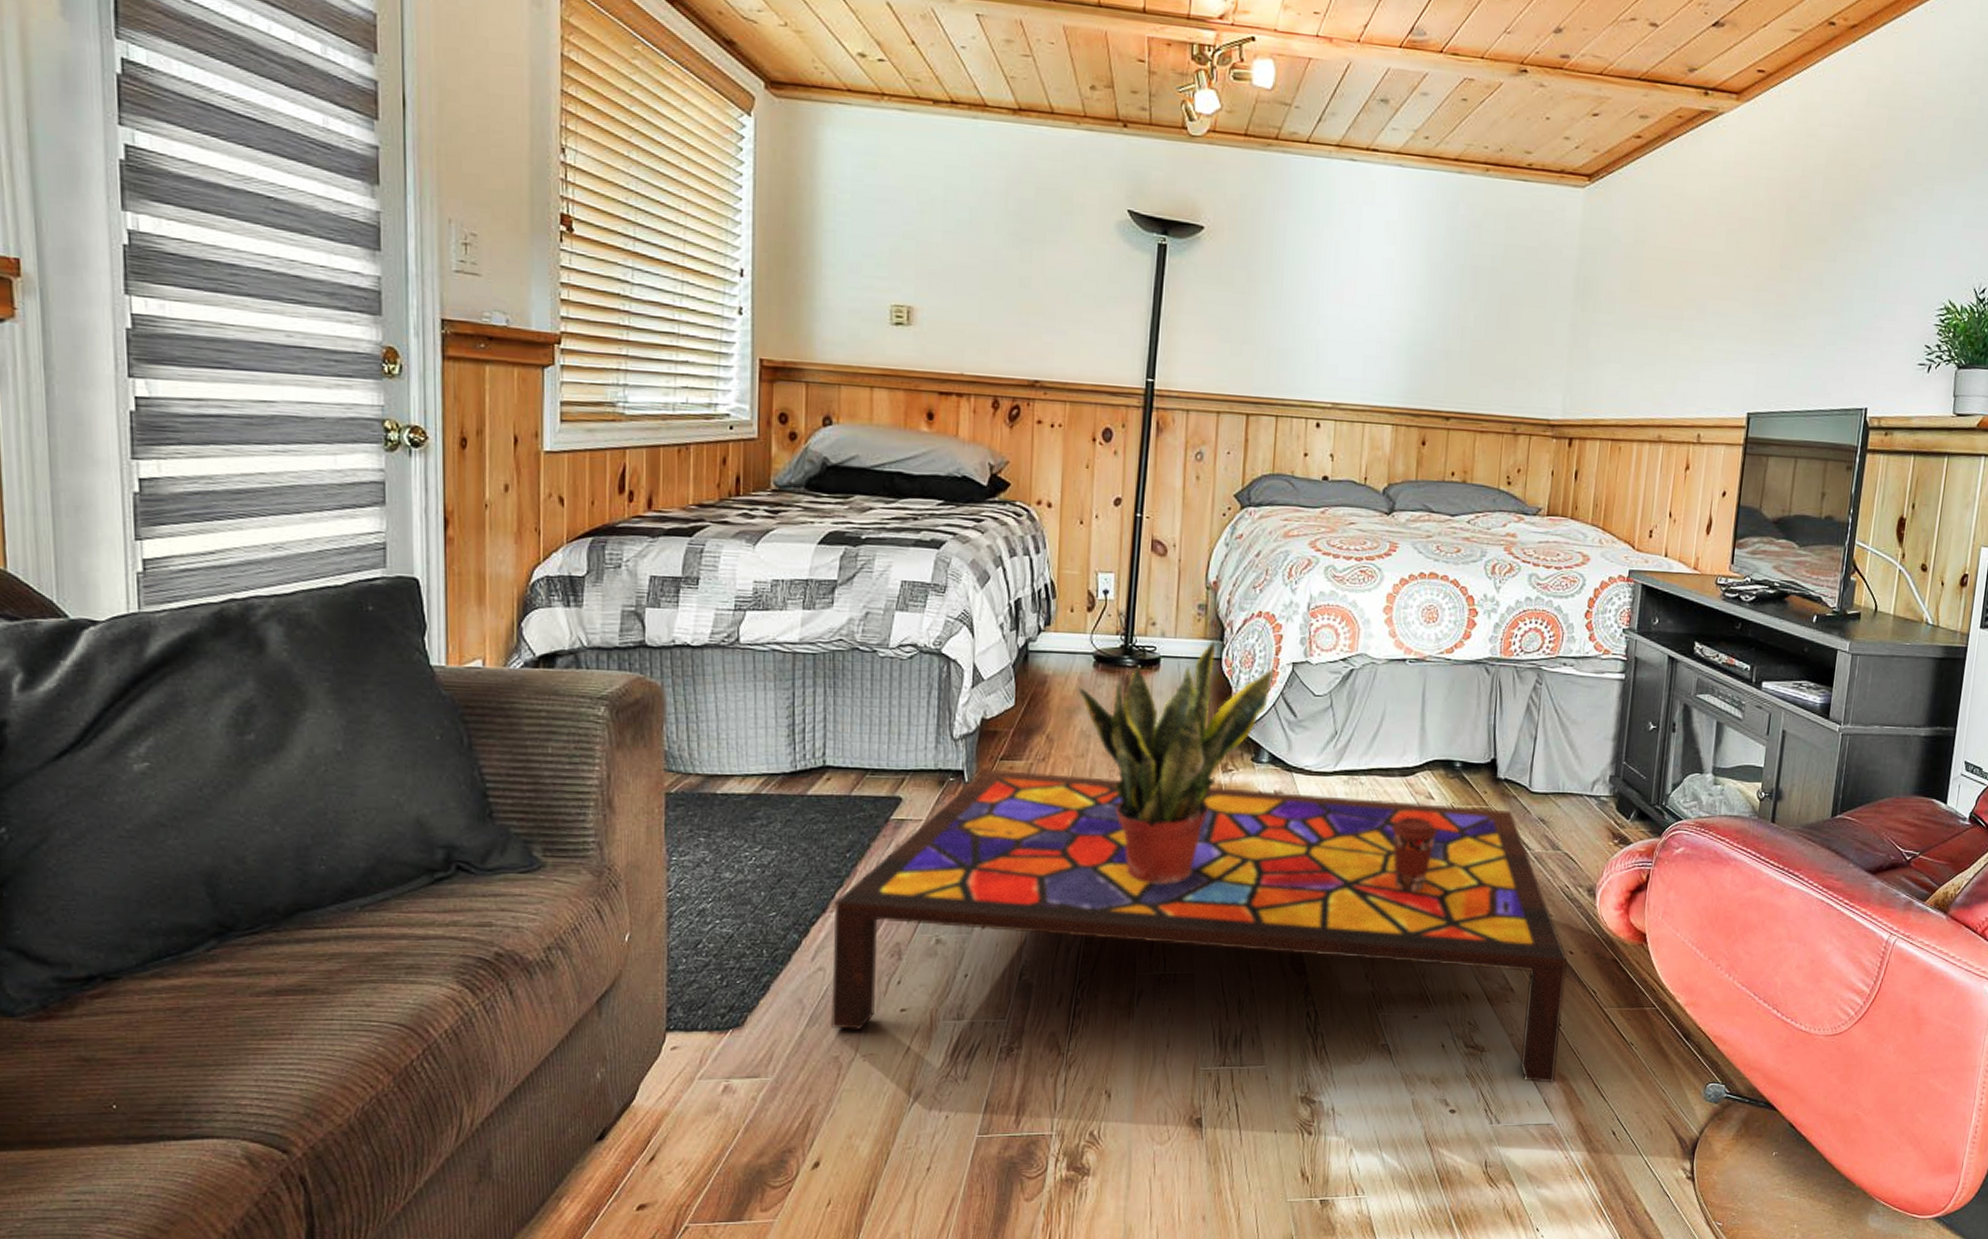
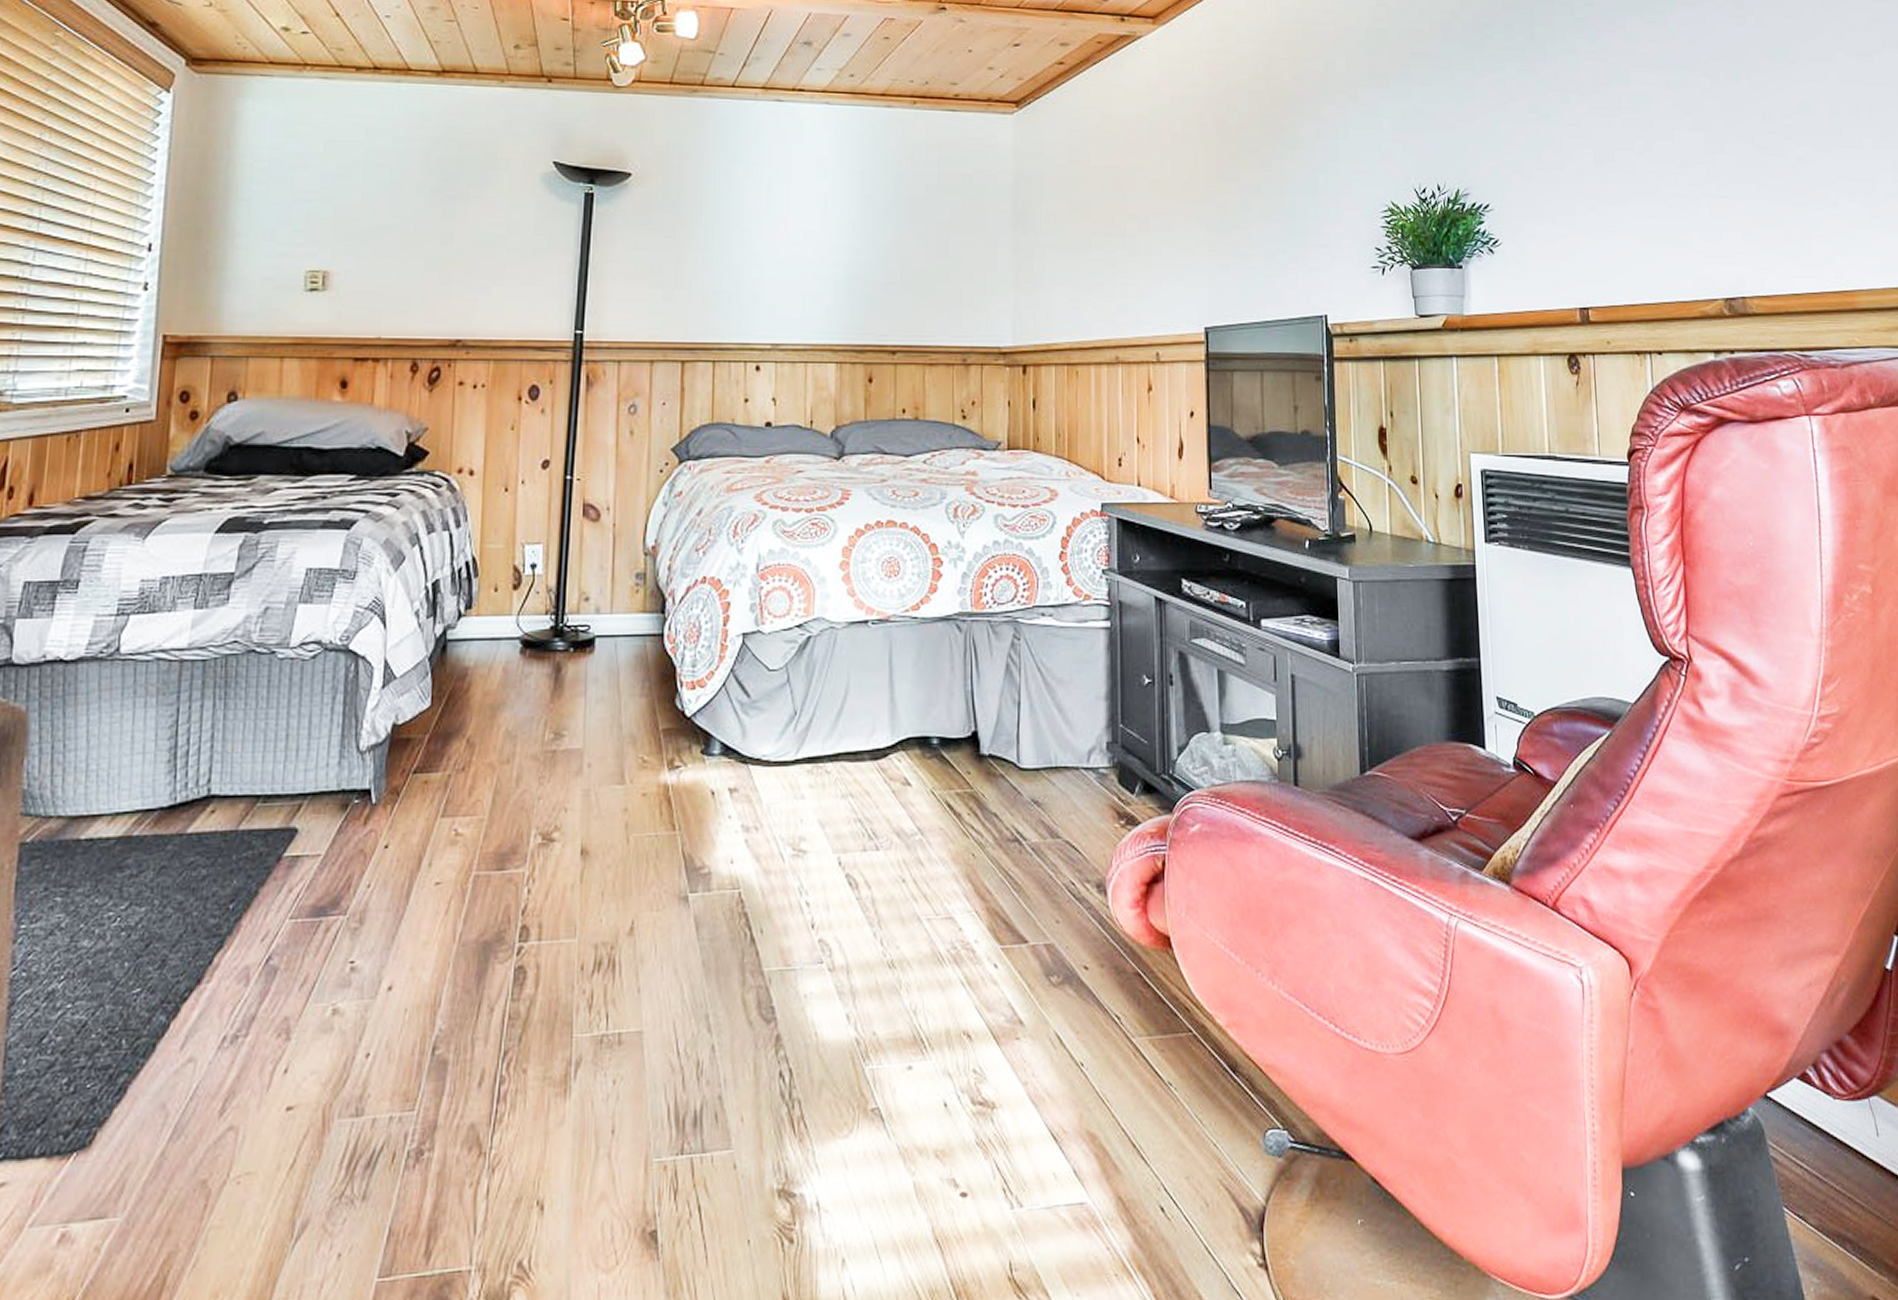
coffee table: present [831,769,1568,1083] -> none [200,785,1084,1147]
potted plant: present [1077,641,1274,884] -> none [501,614,723,916]
coffee cup: present [1391,817,1438,892] -> none [865,809,918,904]

